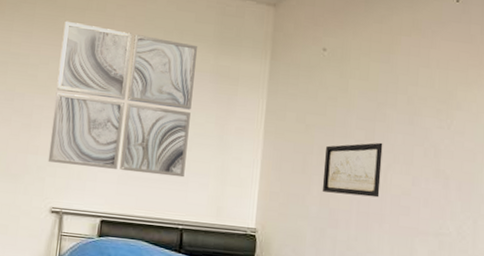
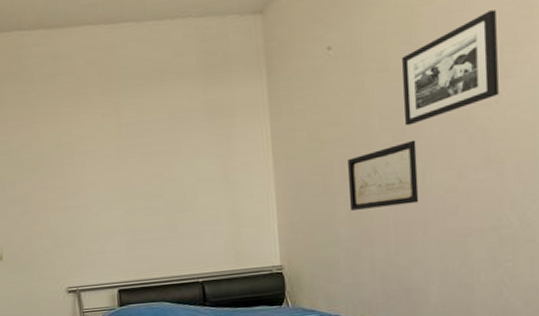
wall art: present [47,20,197,178] -> none [36,83,195,244]
picture frame: none [375,53,455,130] -> present [402,10,499,126]

